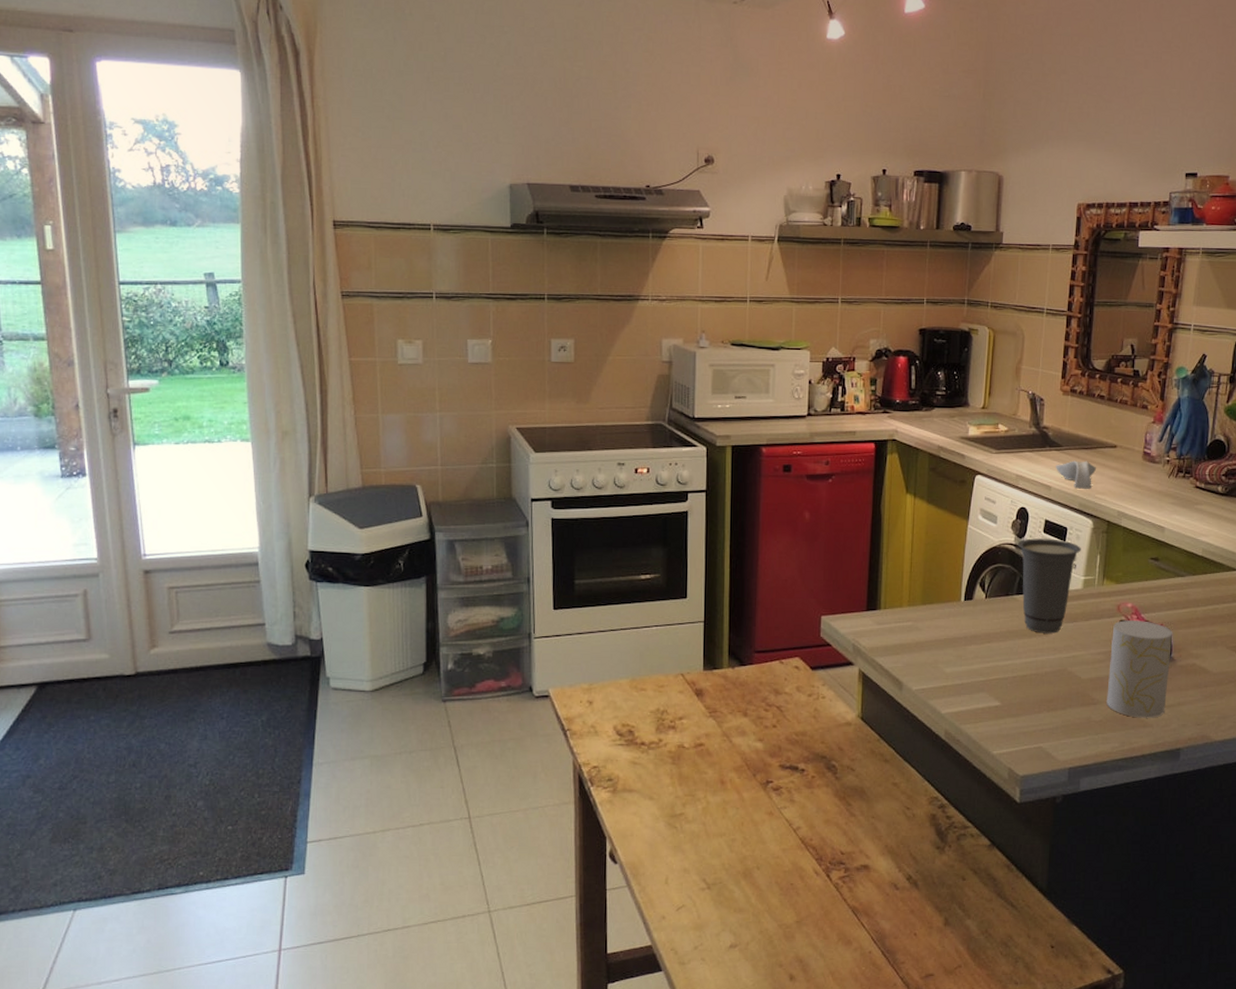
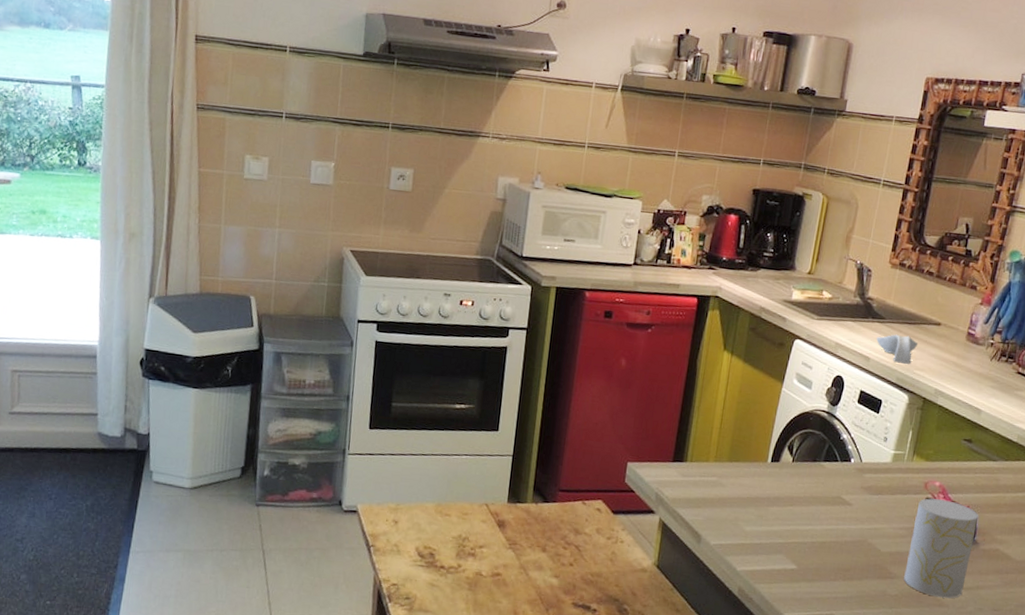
cup: present [1017,538,1081,634] -> none [829,407,894,504]

